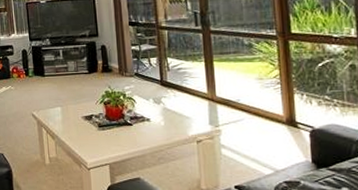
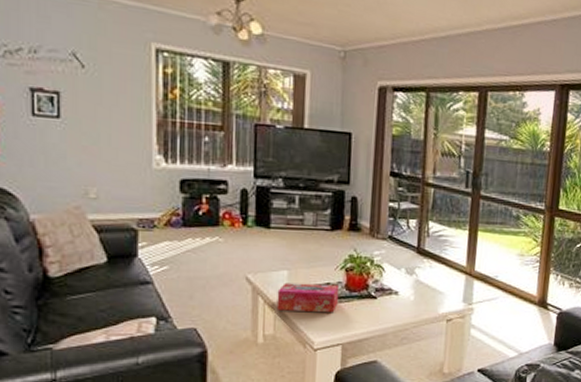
tissue box: none [55,116,102,138] -> present [276,282,340,312]

